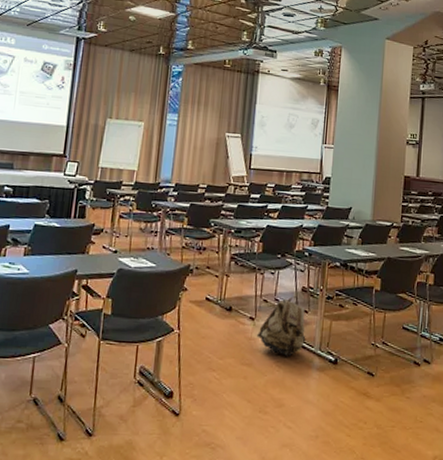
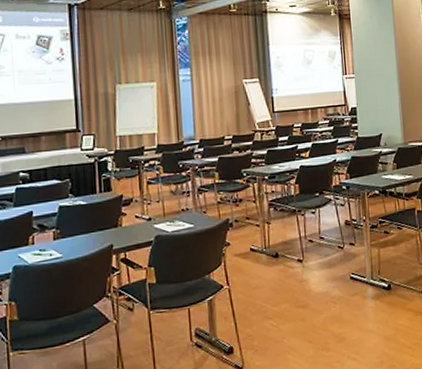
backpack: present [257,296,306,357] -> none [308,231,357,292]

